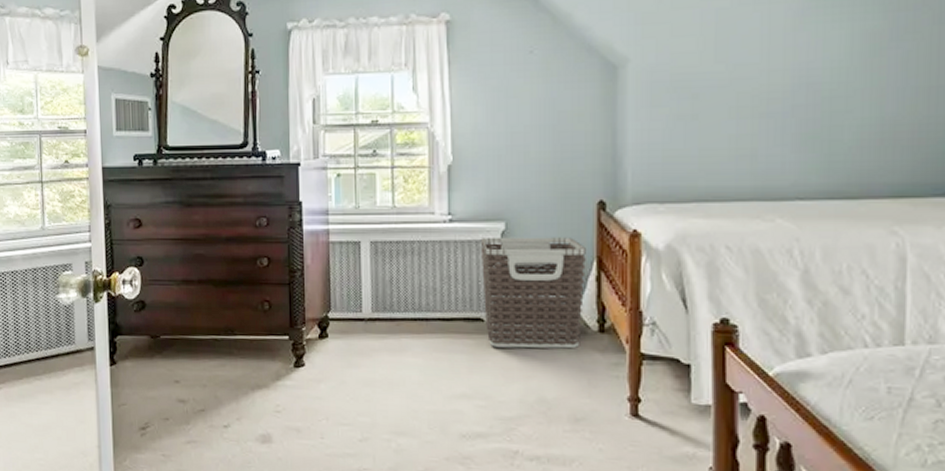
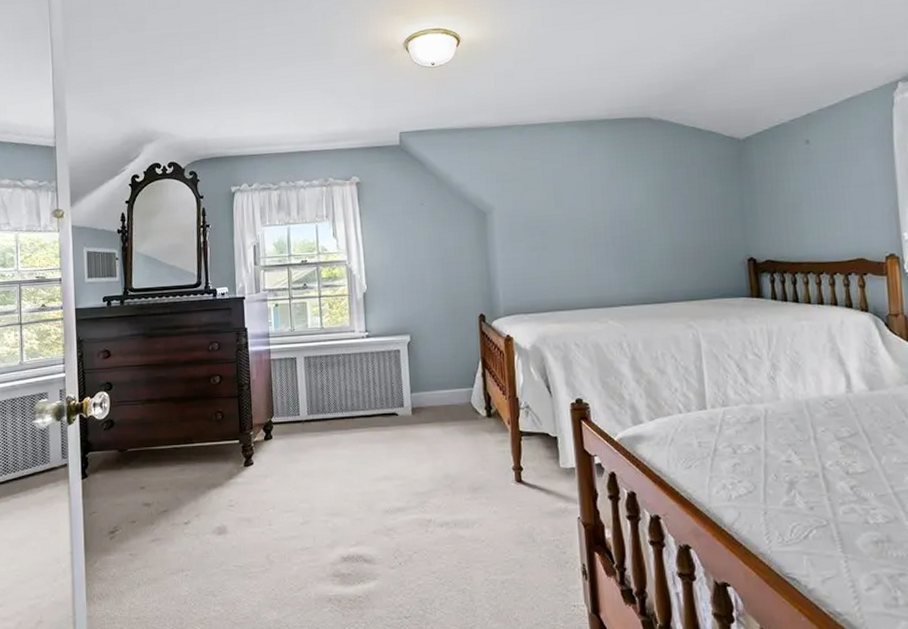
clothes hamper: present [480,237,586,349] -> none [391,344,474,436]

